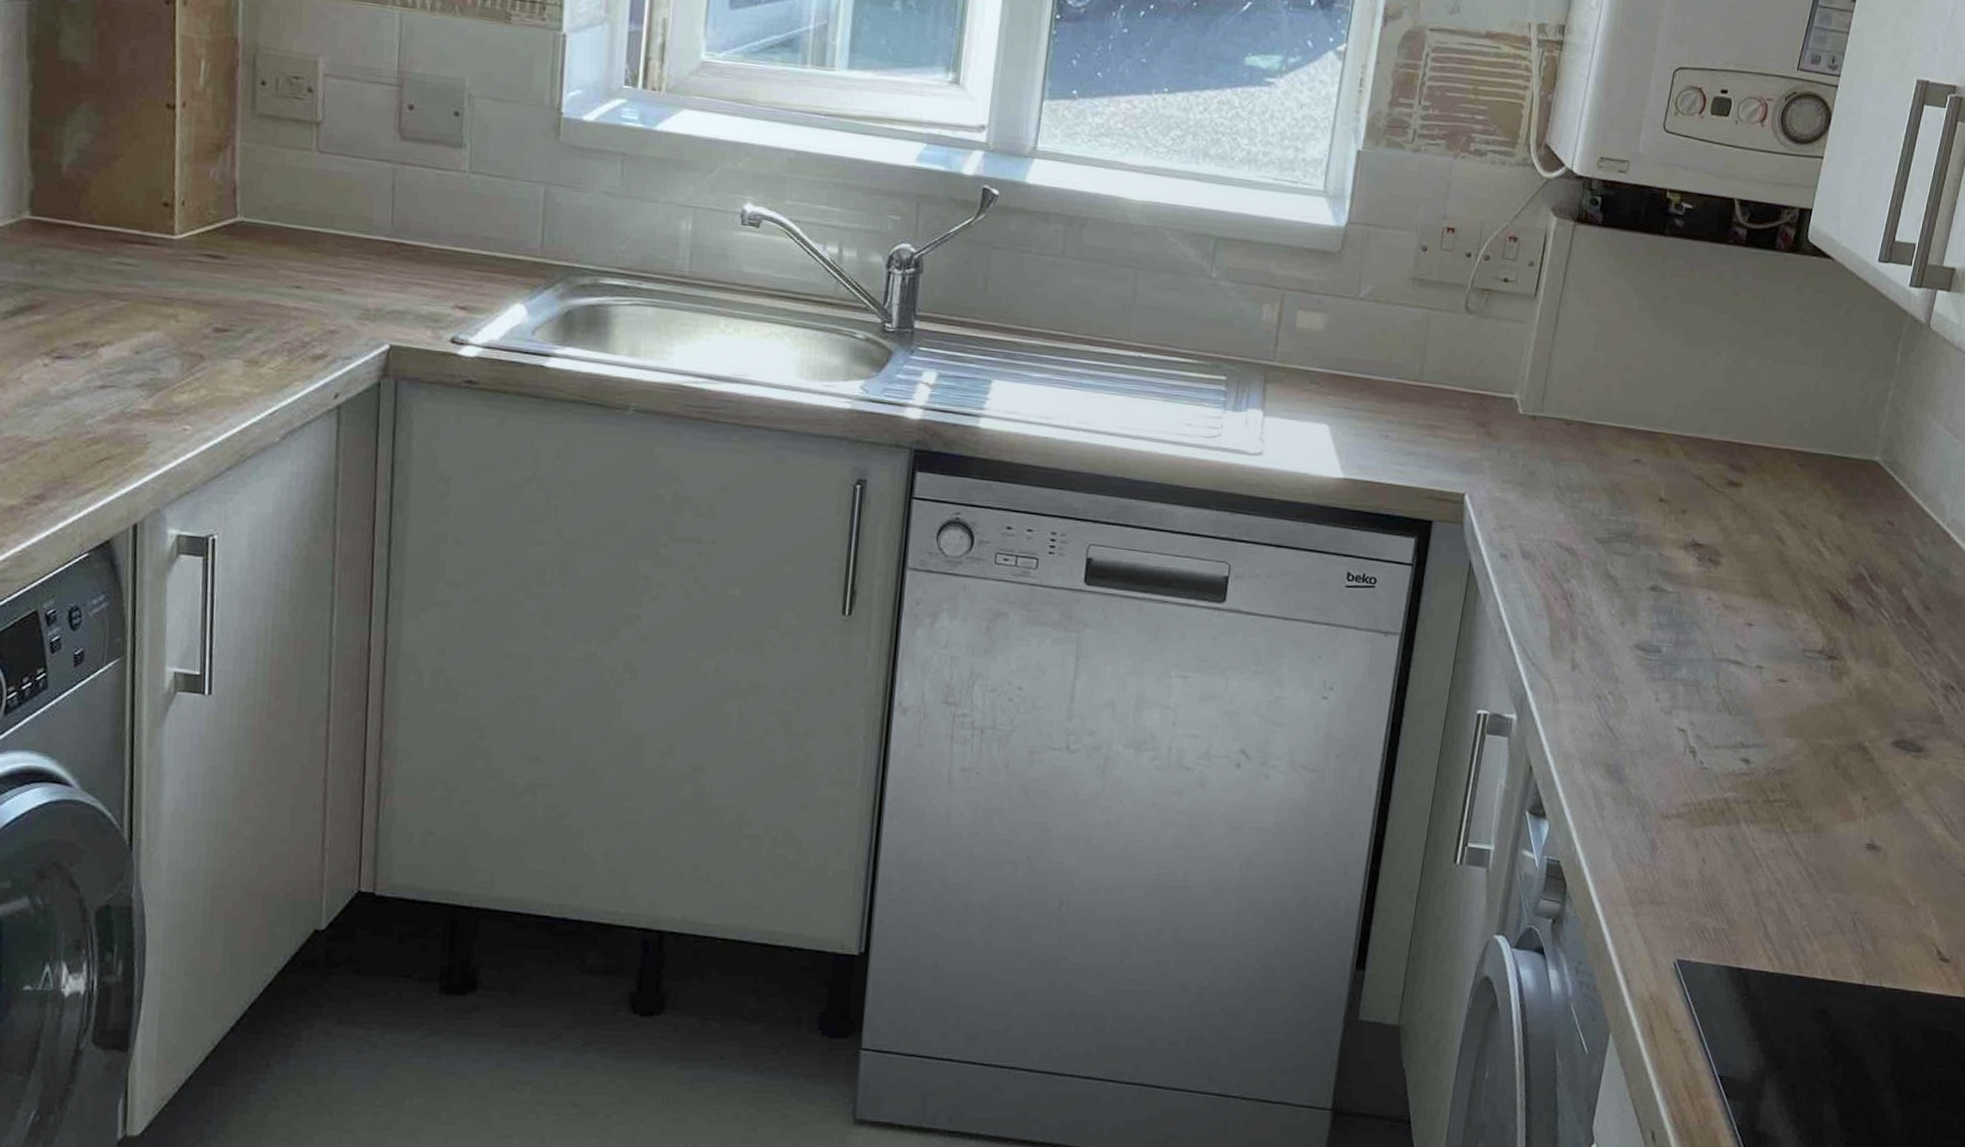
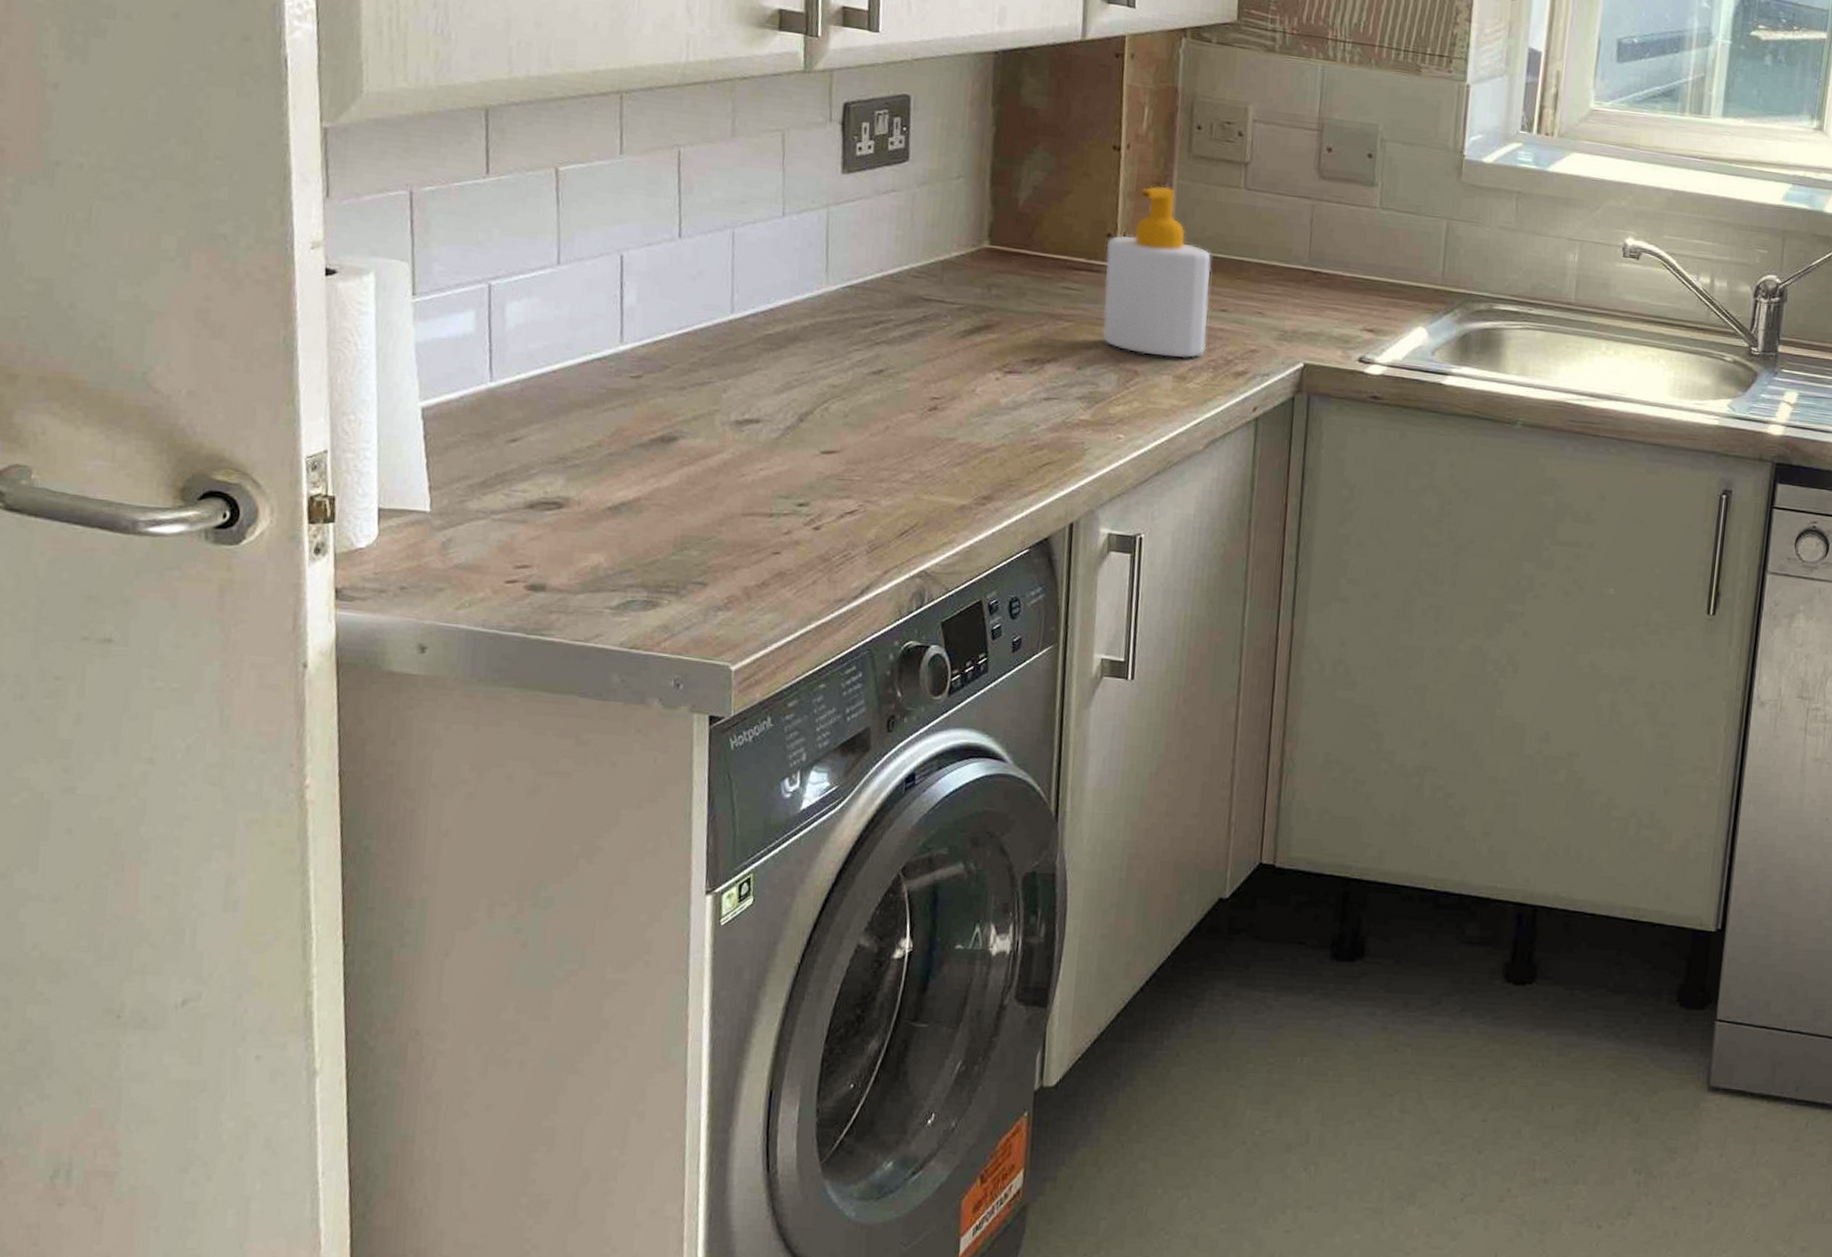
soap bottle: none [162,148,282,341] -> present [1102,186,1211,359]

